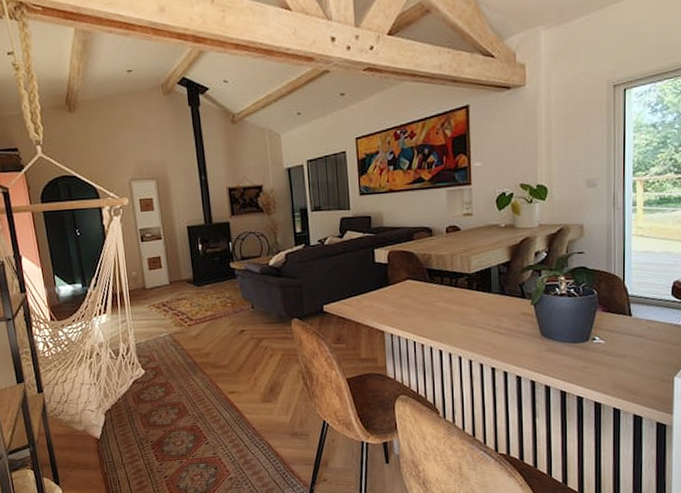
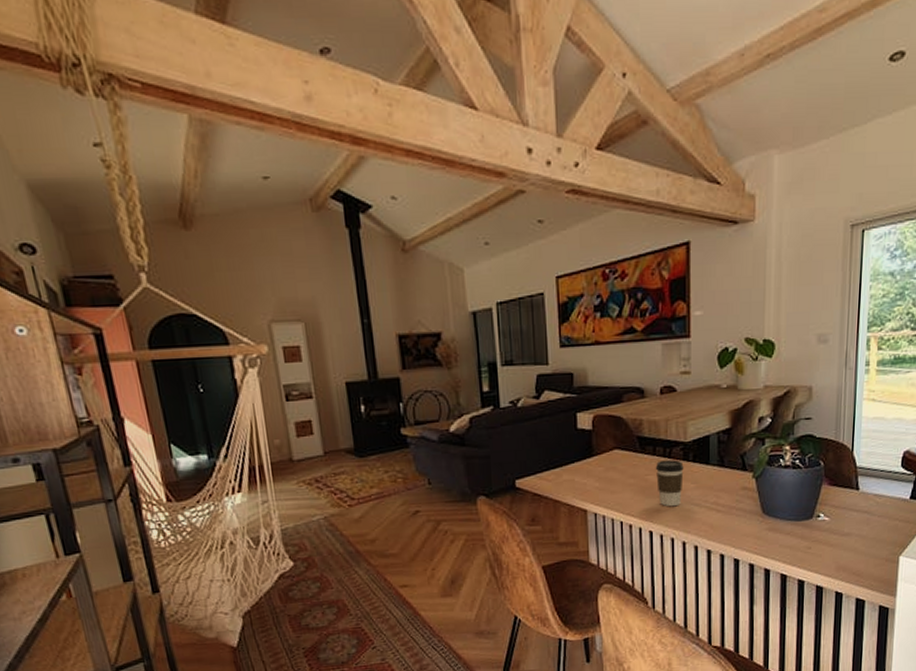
coffee cup: none [443,289,469,329] -> present [655,460,684,507]

